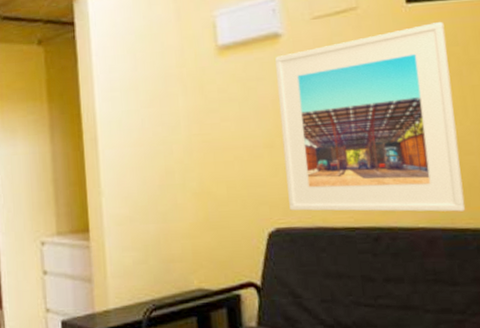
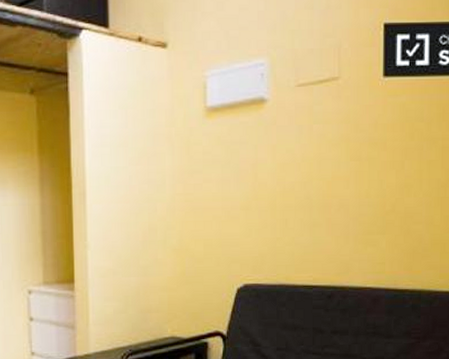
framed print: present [275,22,466,212] -> none [258,98,414,275]

